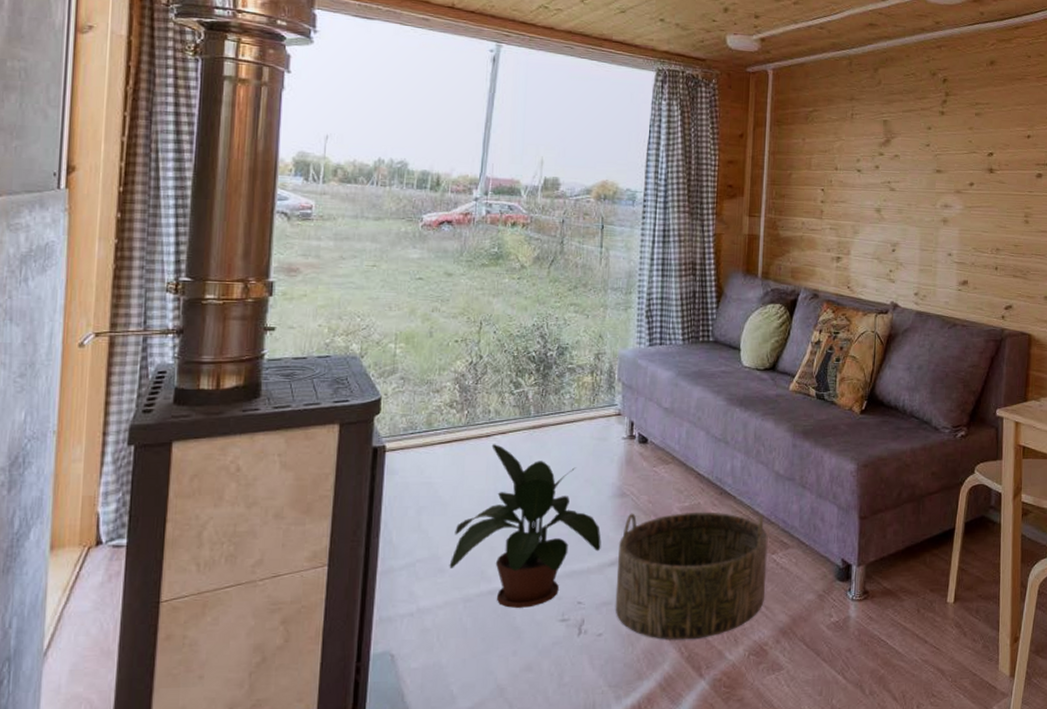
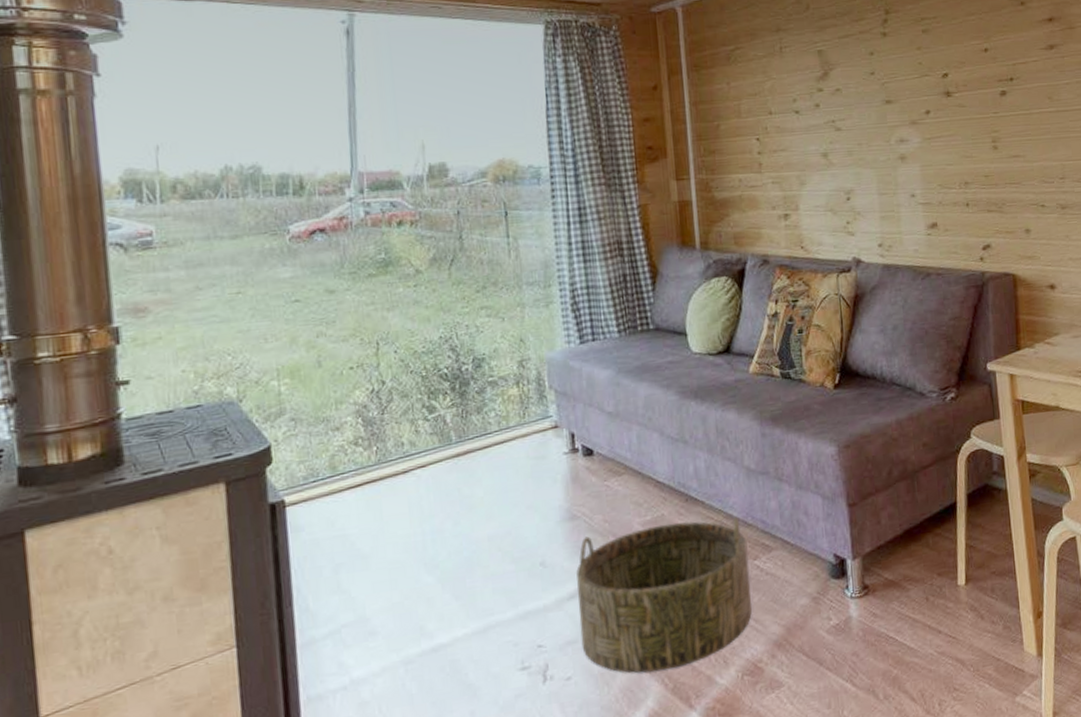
potted plant: present [449,444,601,608] -> none [380,480,556,664]

